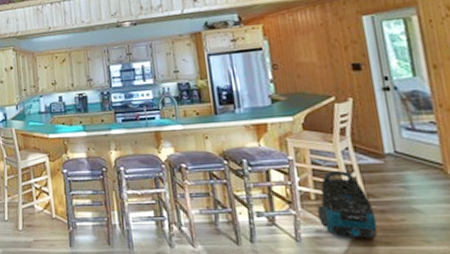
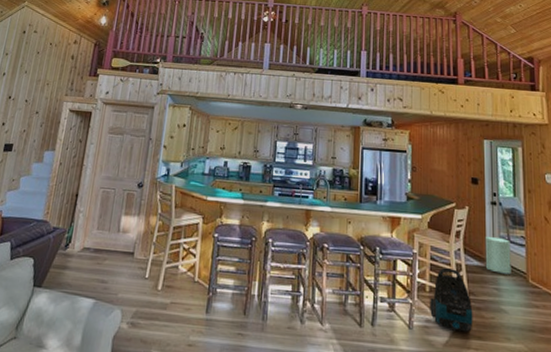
trash can: none [379,127,422,169] -> present [485,236,511,274]

